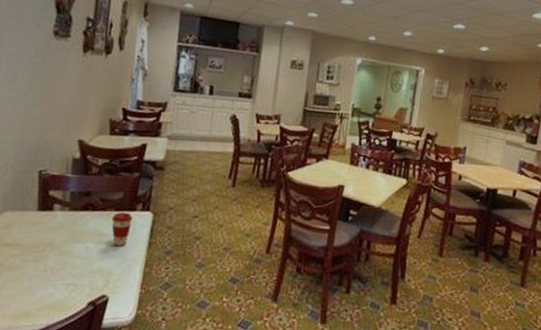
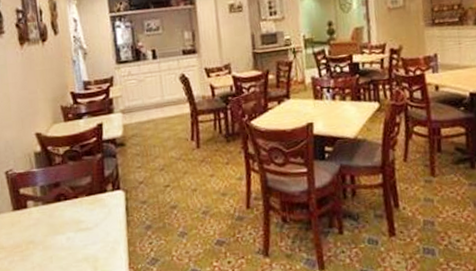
coffee cup: present [111,212,133,246] -> none [85,196,106,230]

